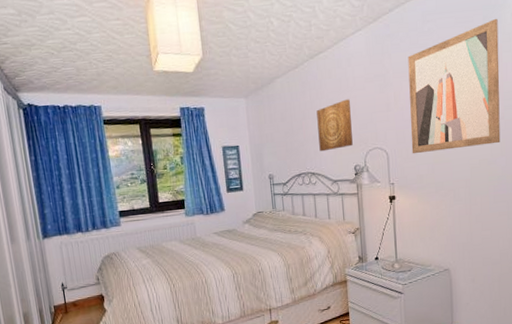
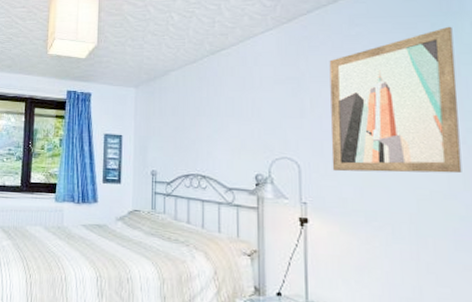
wall art: present [316,99,353,152] -> none [213,100,255,154]

